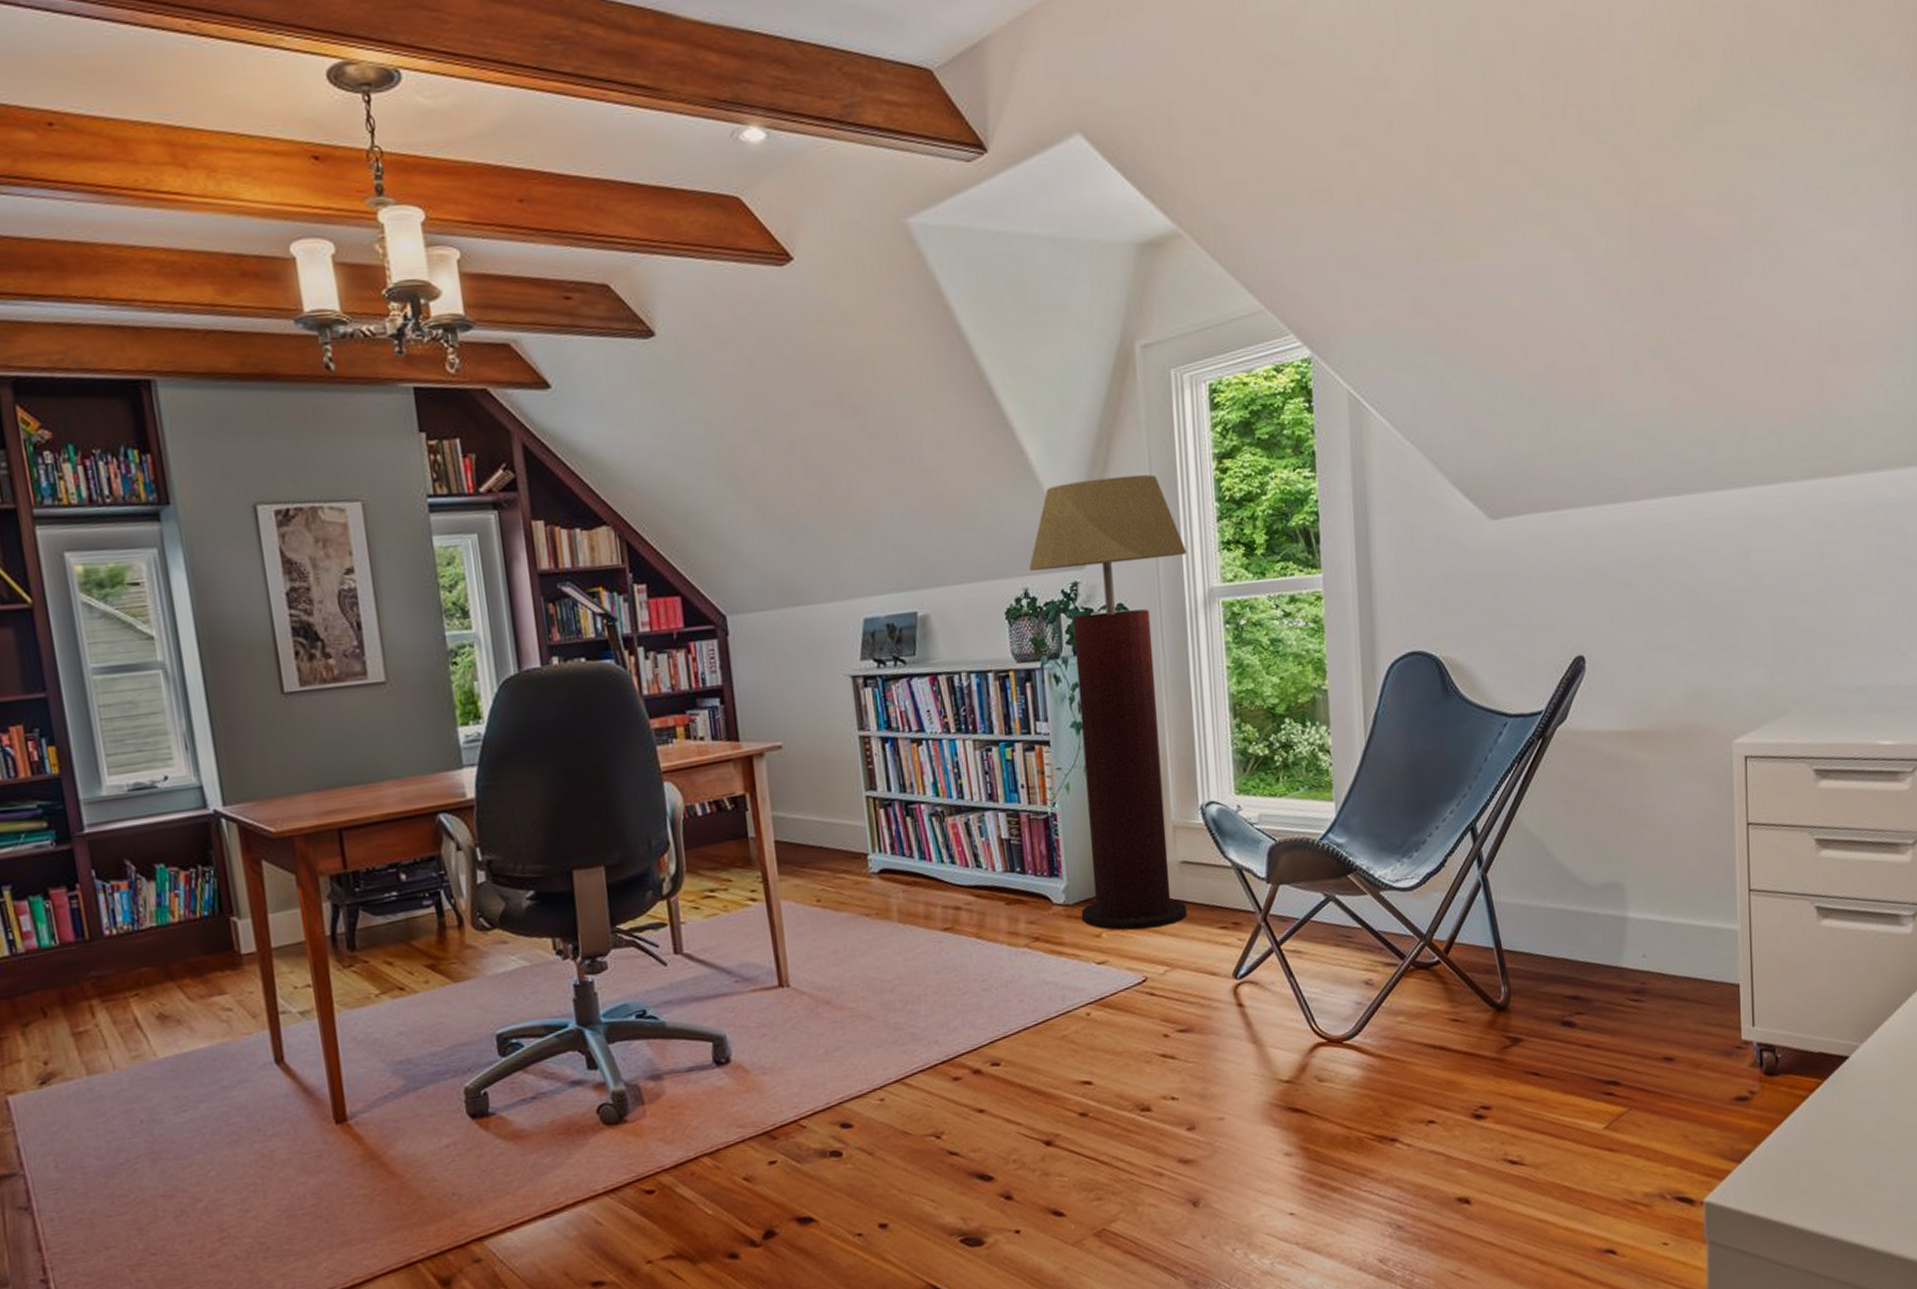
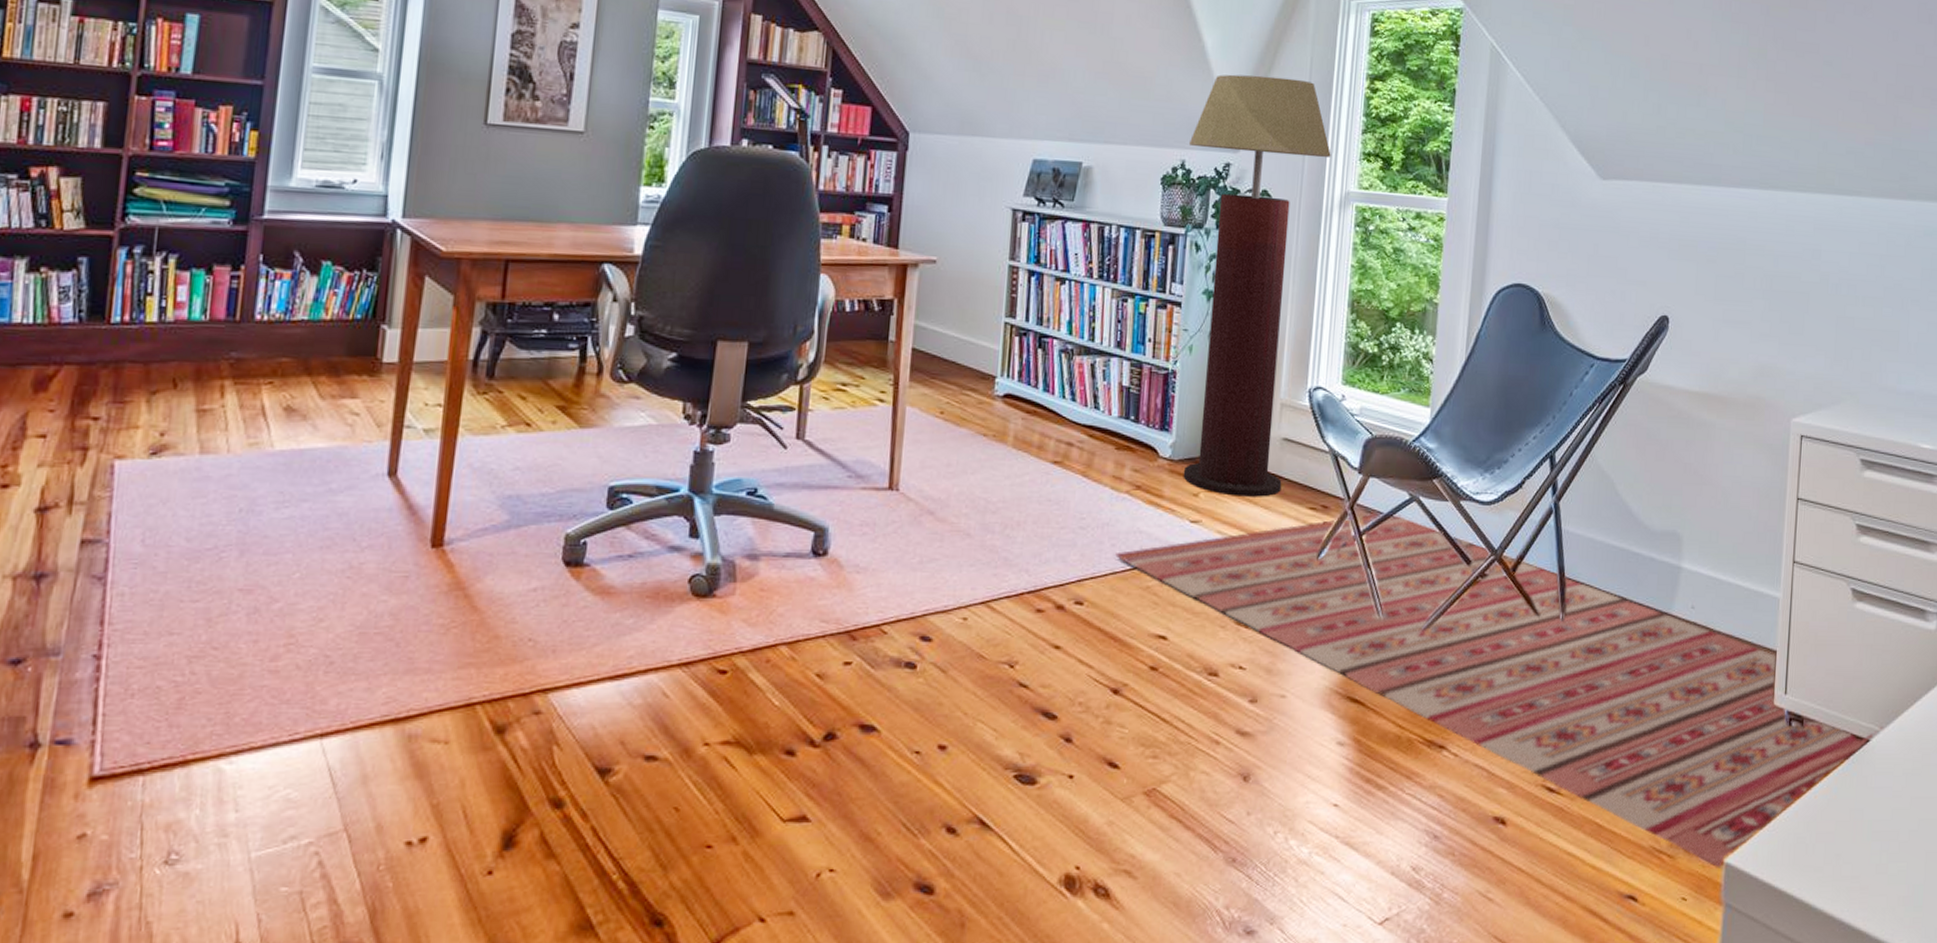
rug: none [1024,918,1861,1209] -> present [1115,513,1882,869]

